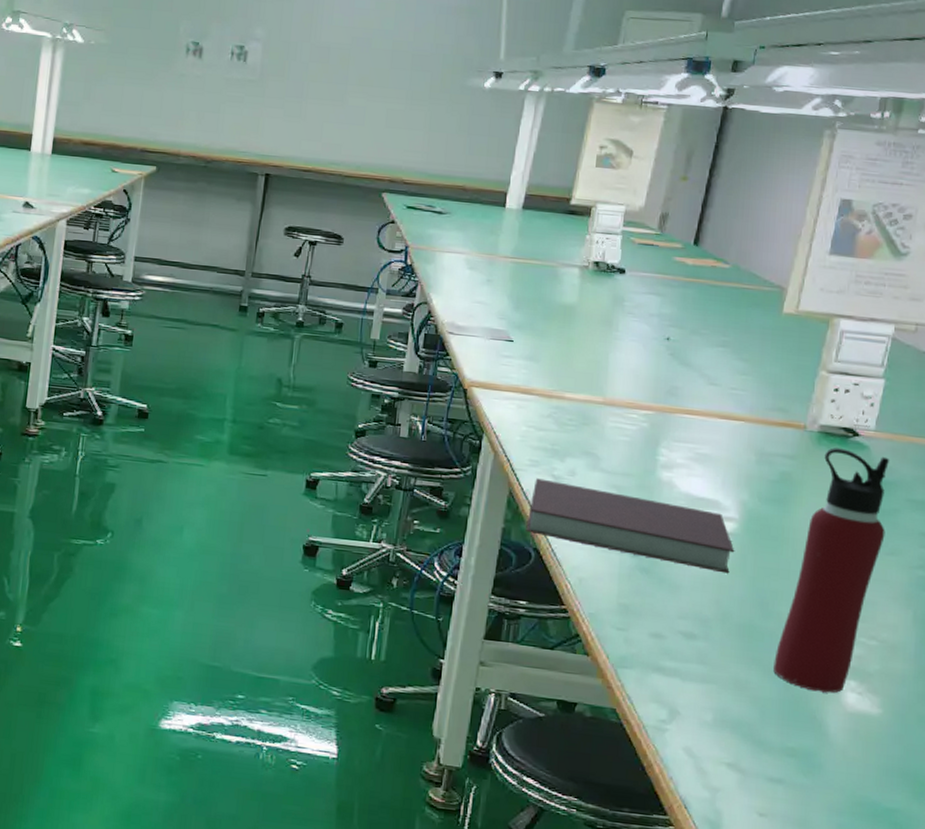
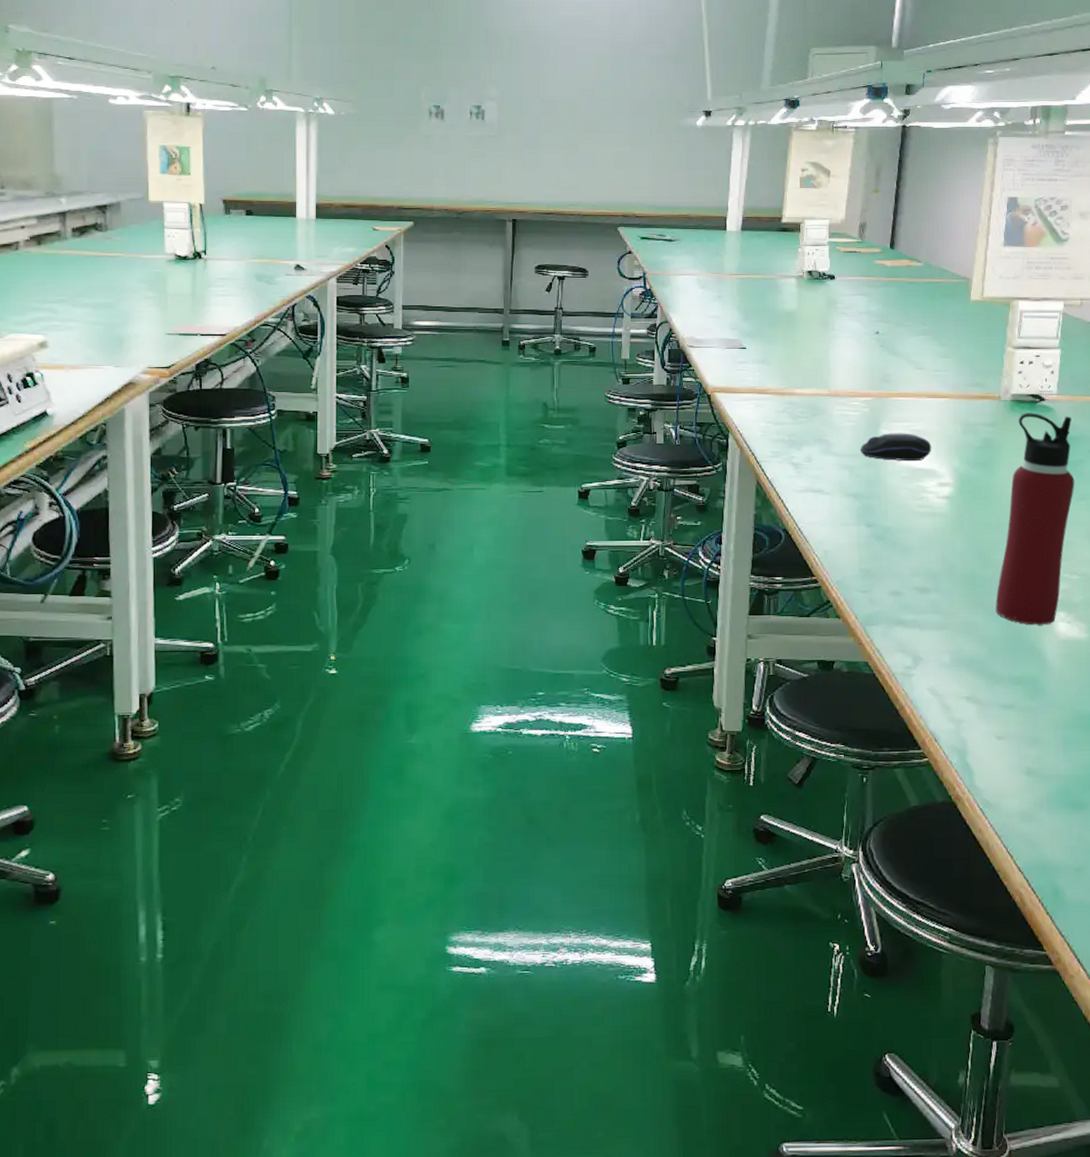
notebook: present [526,478,735,574] -> none [774,467,953,532]
computer mouse: none [633,453,718,489] -> present [860,433,932,462]

